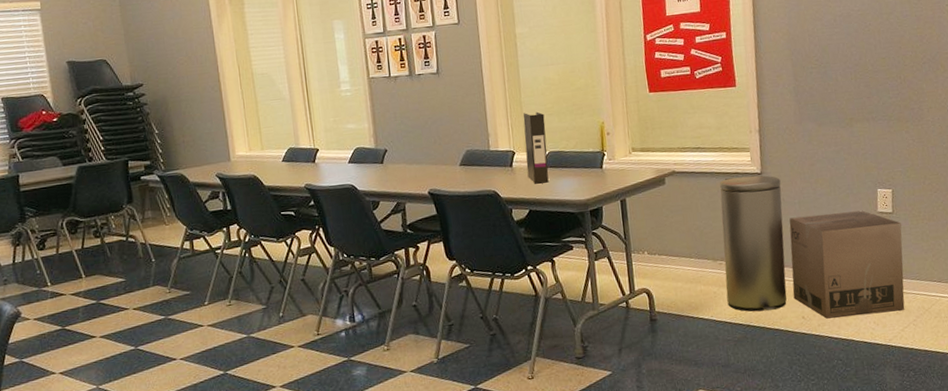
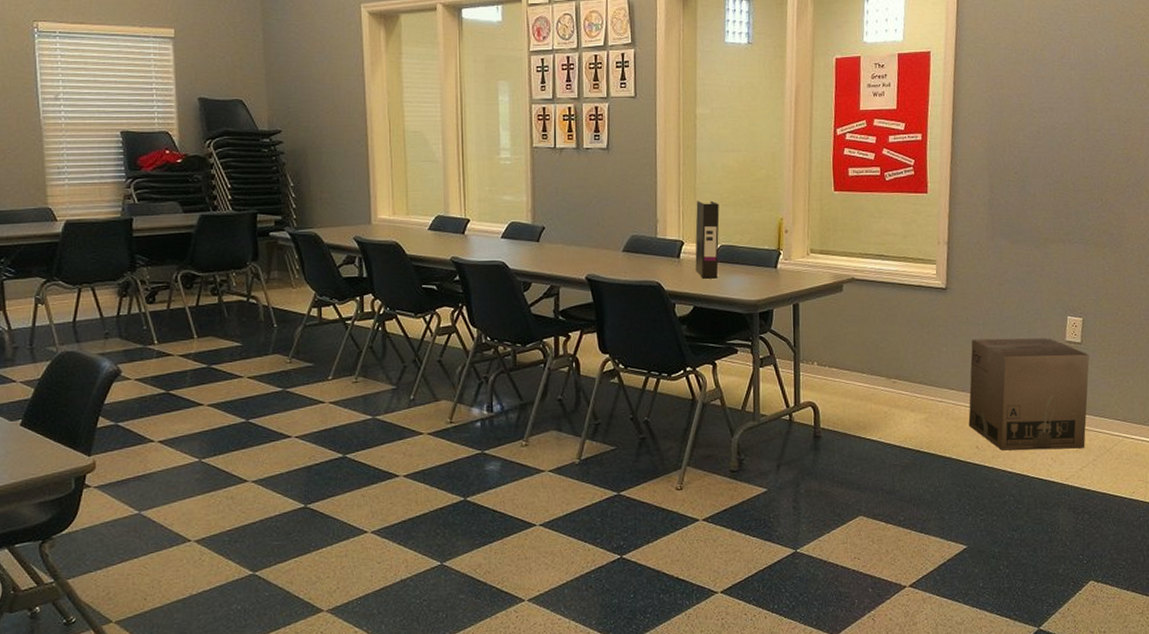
pedal bin: present [720,175,787,312] -> none [897,290,966,438]

